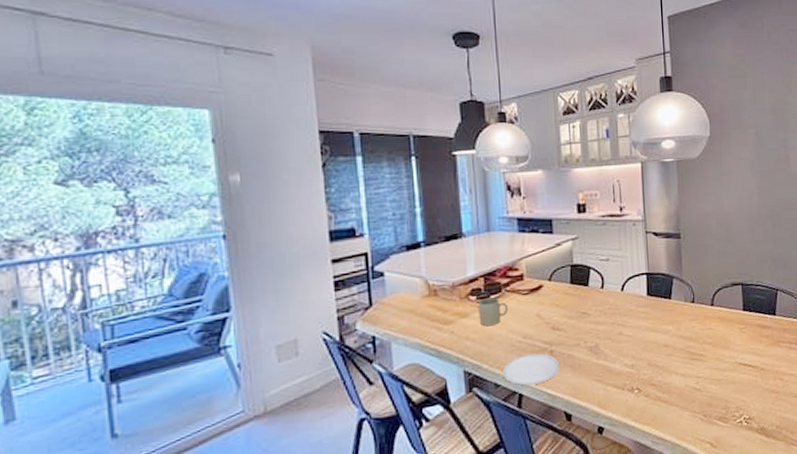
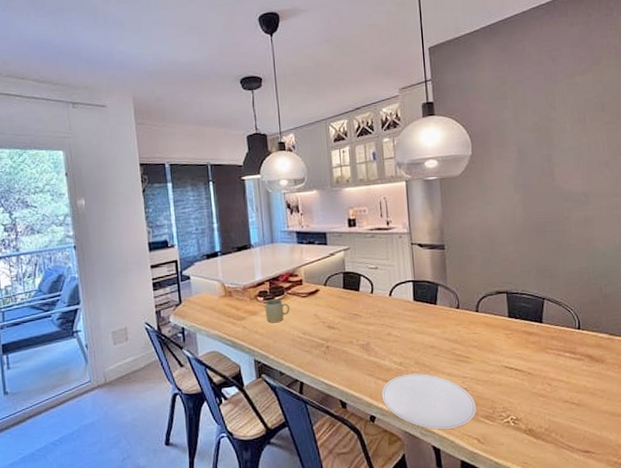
plate: present [503,353,560,386] -> none [286,348,336,375]
plate: none [610,375,710,437] -> present [381,373,476,430]

